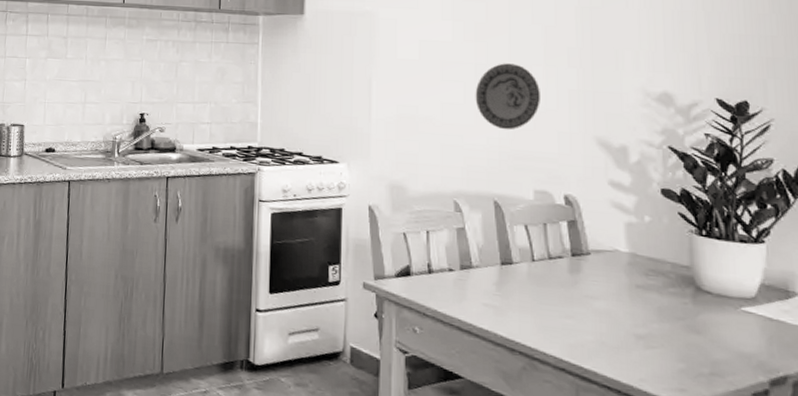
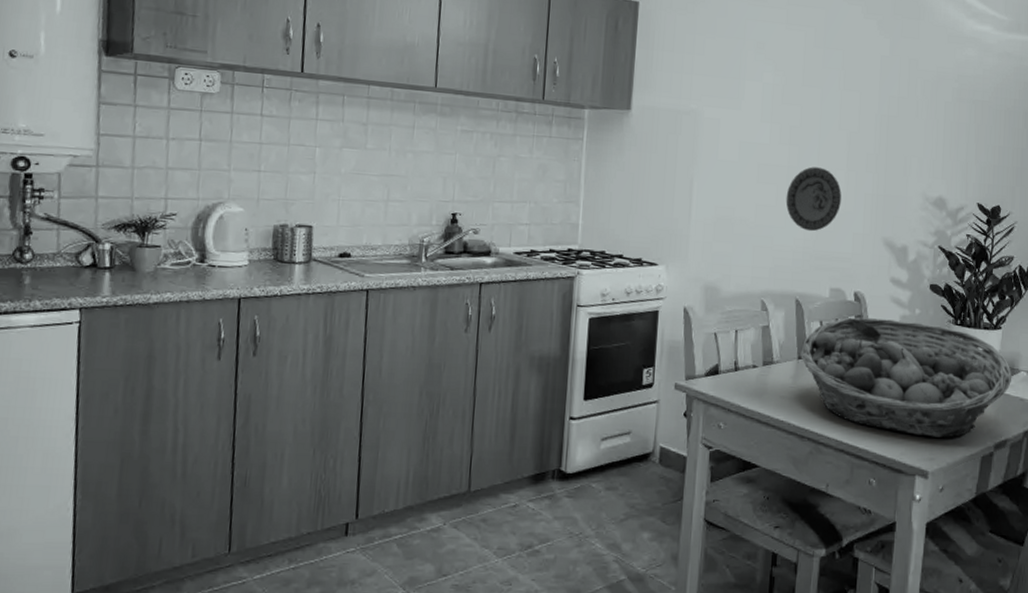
fruit basket: none [503,222,787,367] -> present [799,317,1012,438]

